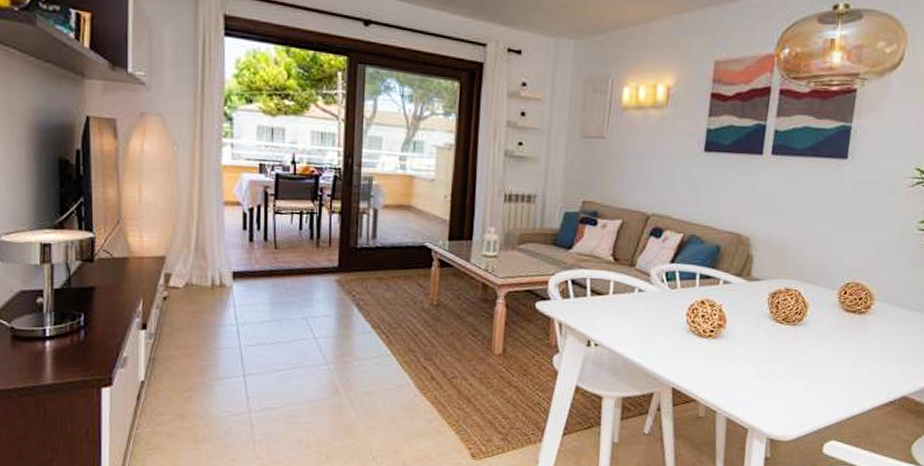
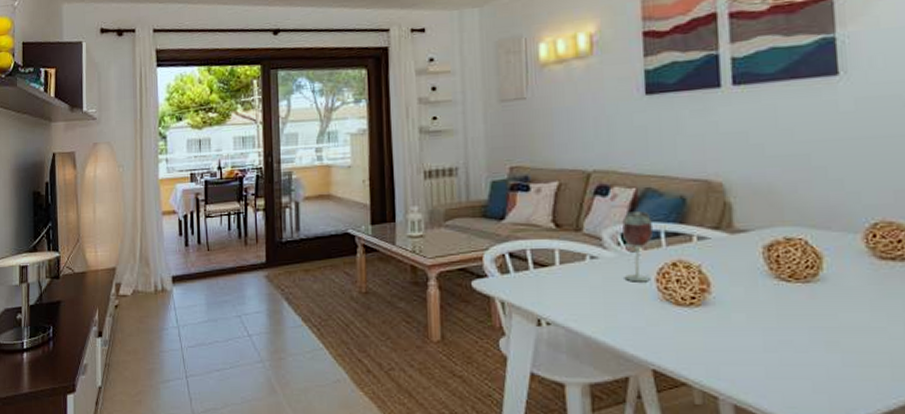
wineglass: none [662,254,692,315] -> present [622,211,654,282]

